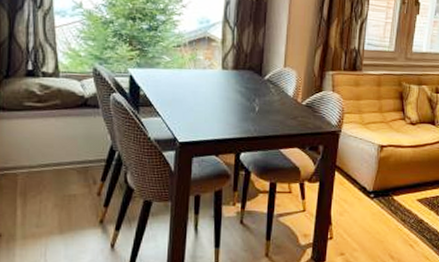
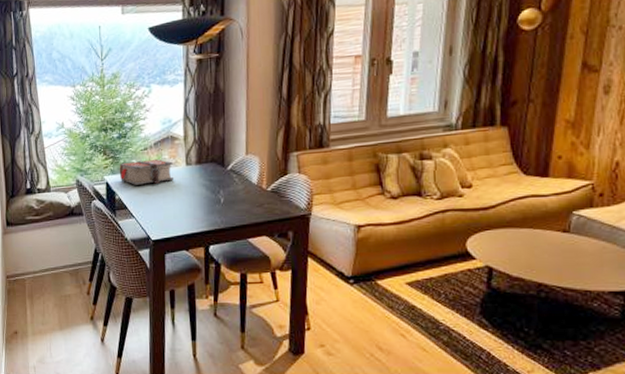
bible: none [146,57,209,84] -> present [119,159,175,185]

